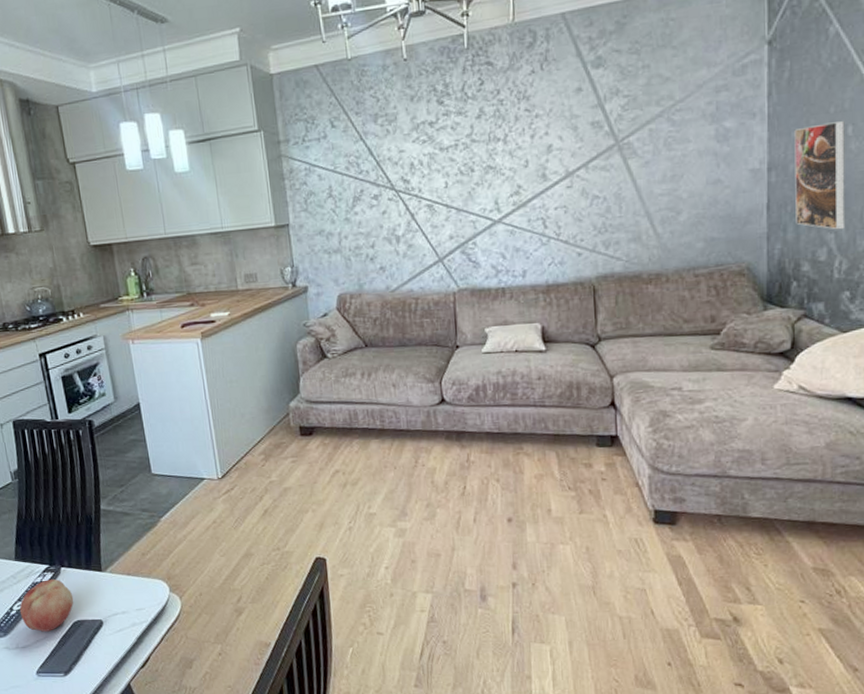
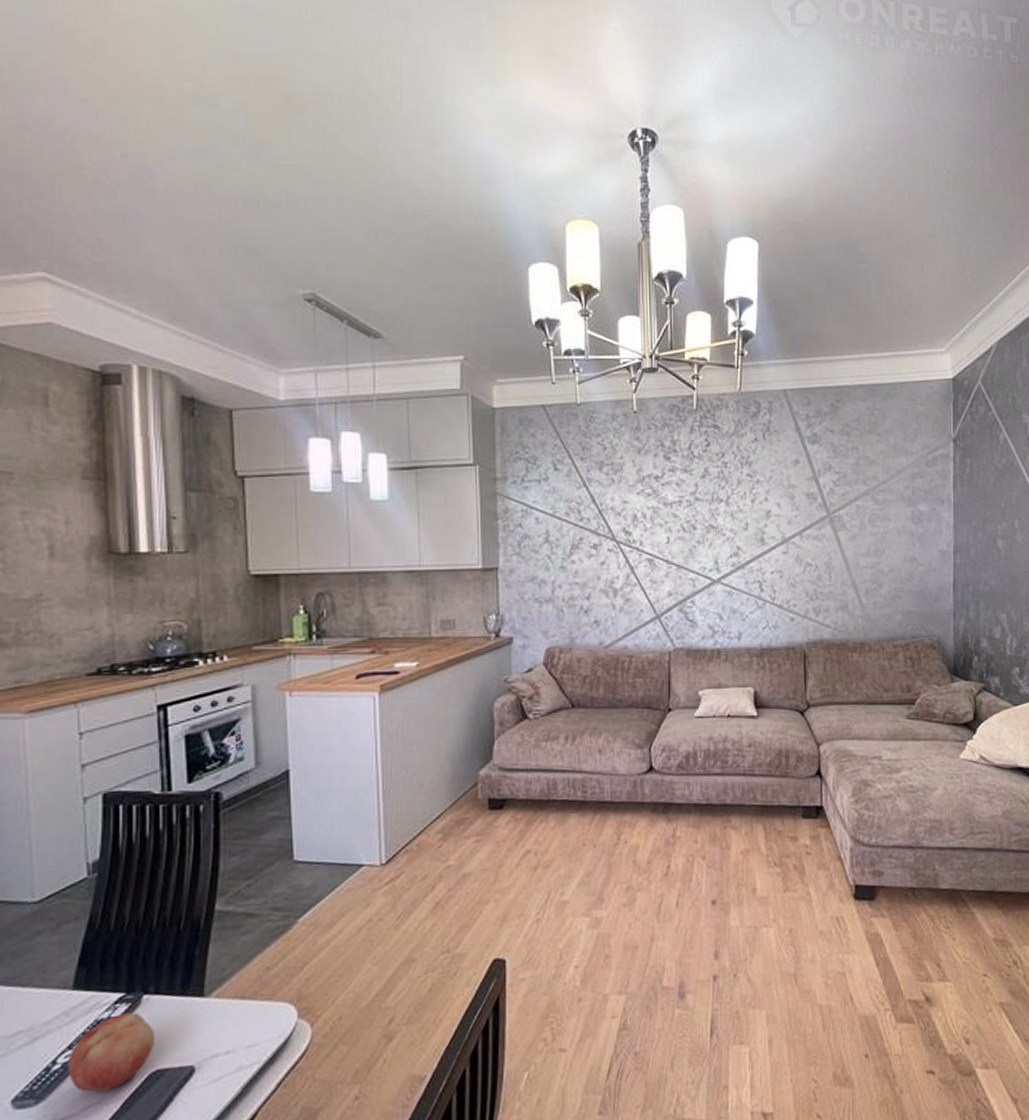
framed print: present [794,121,846,230] -> none [974,515,1015,611]

